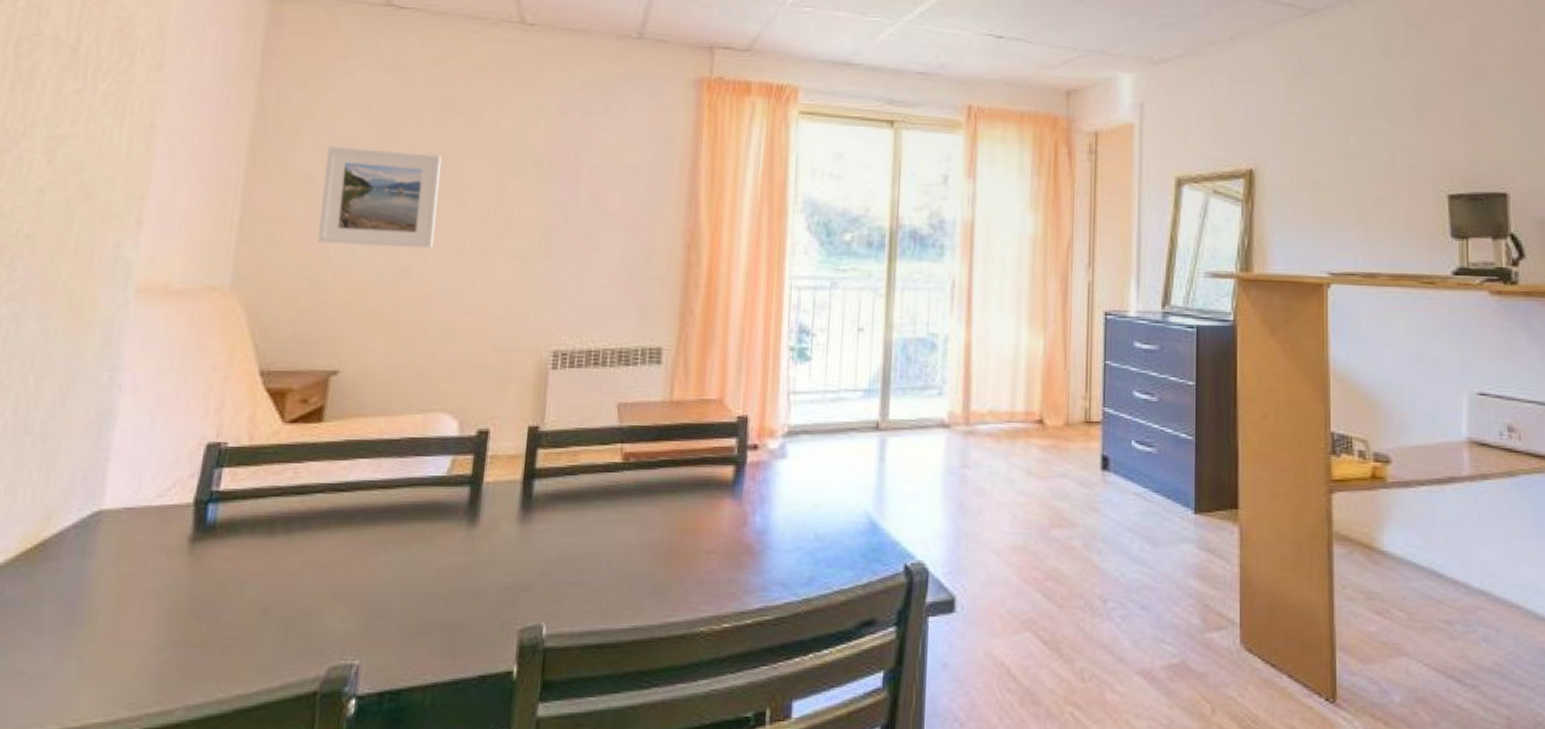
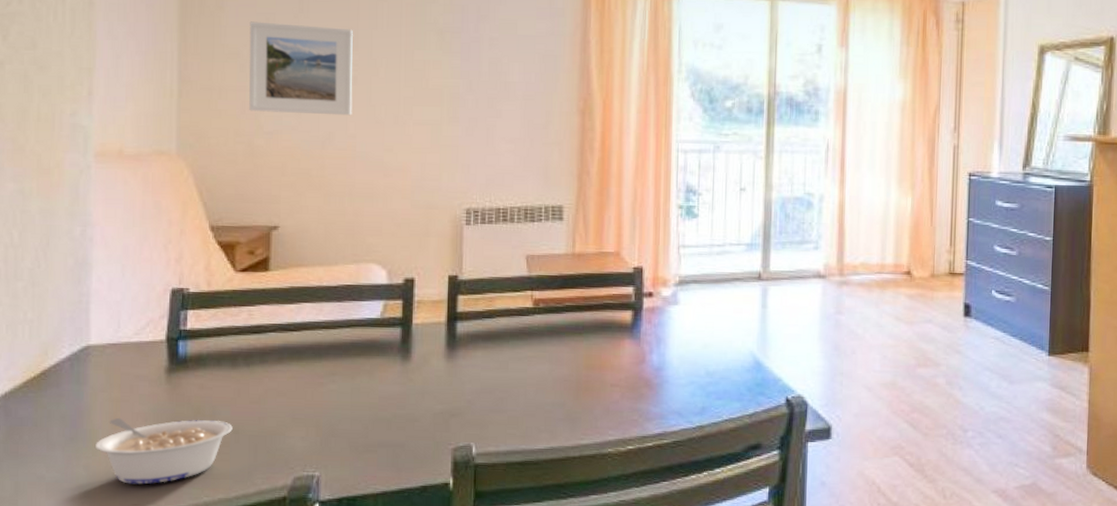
legume: none [93,597,262,679] -> present [95,418,233,485]

